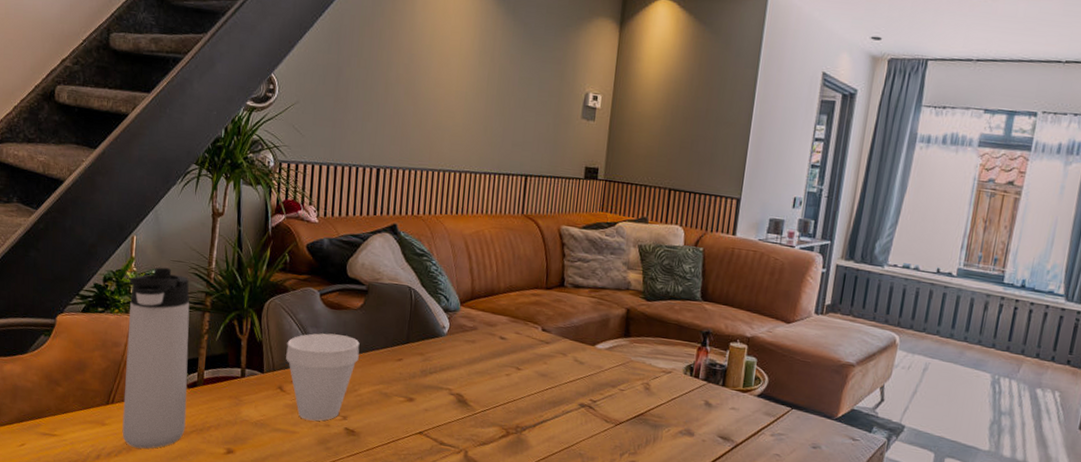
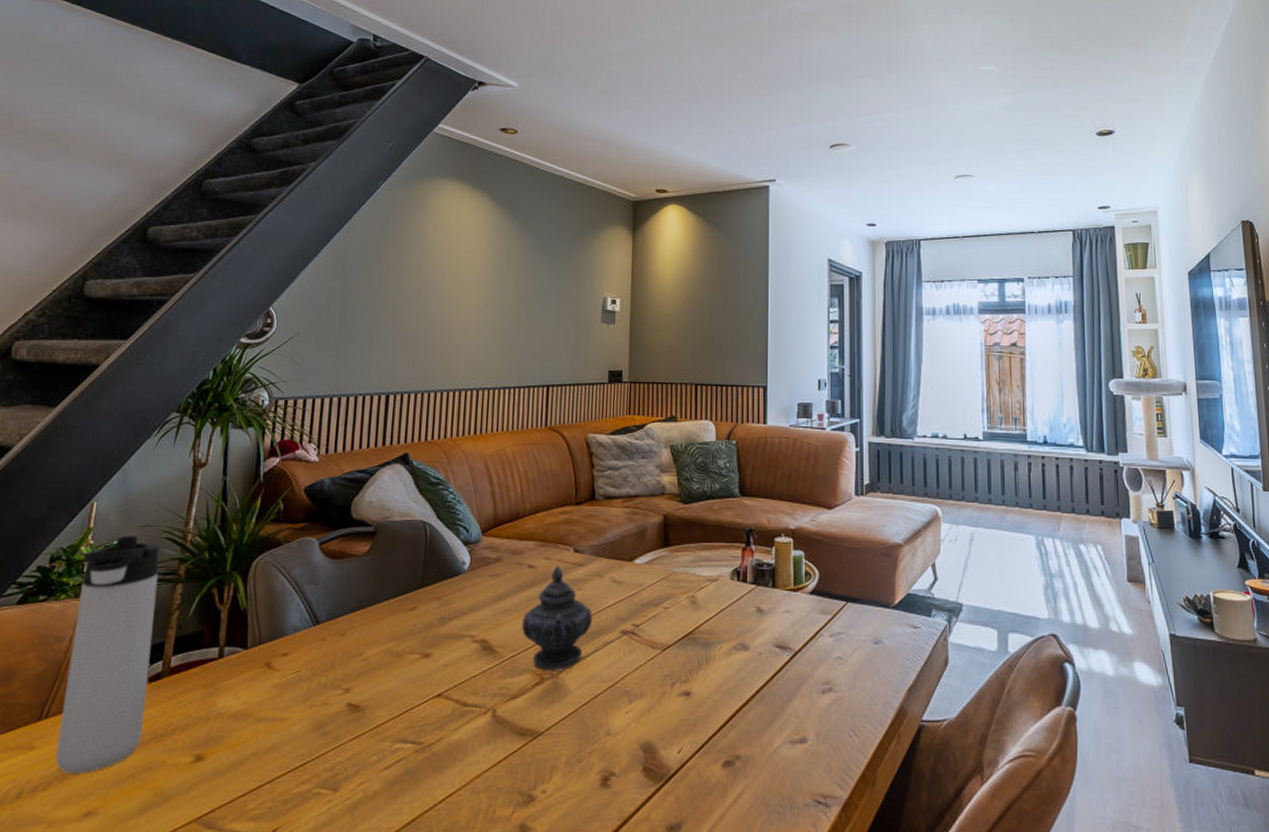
cup: present [286,333,360,421] -> none [276,588,366,701]
teapot: none [492,340,555,428] -> present [522,566,593,670]

